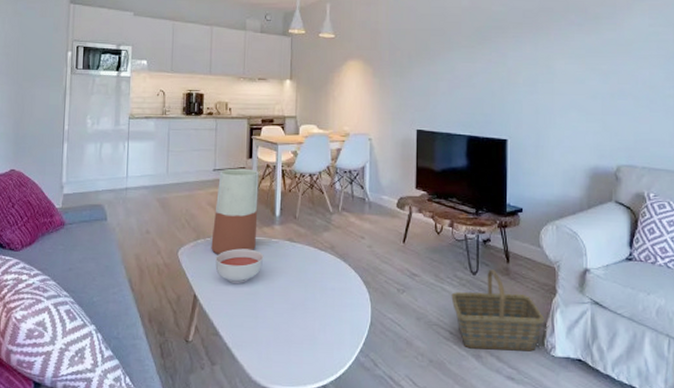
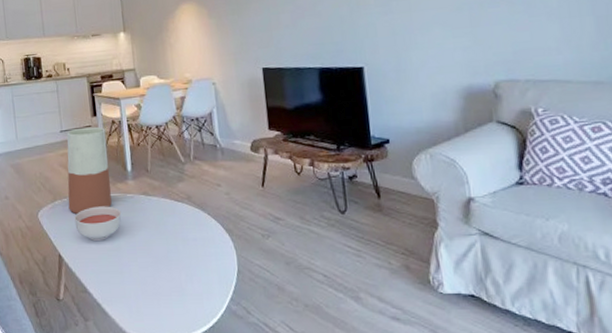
basket: present [451,269,545,352] -> none [320,207,428,291]

